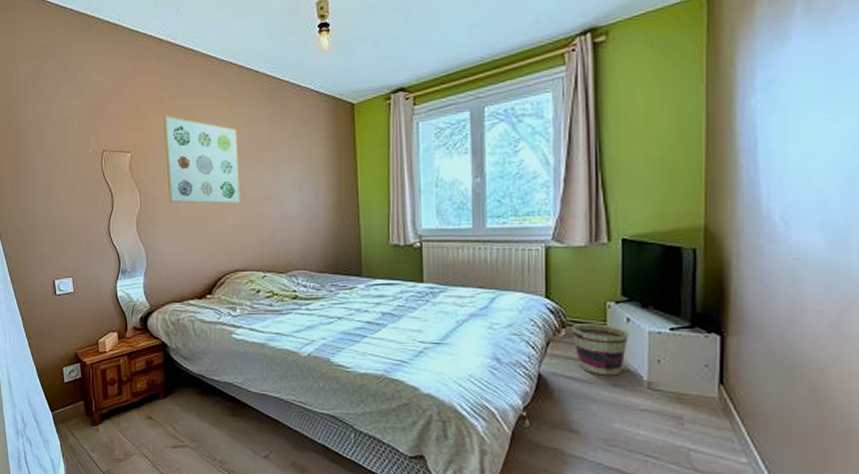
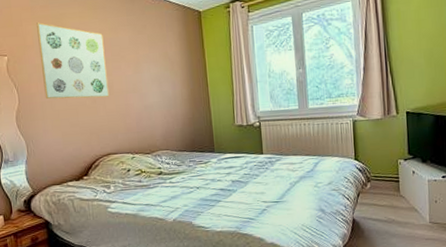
basket: present [572,324,628,376] -> none [375,177,415,216]

